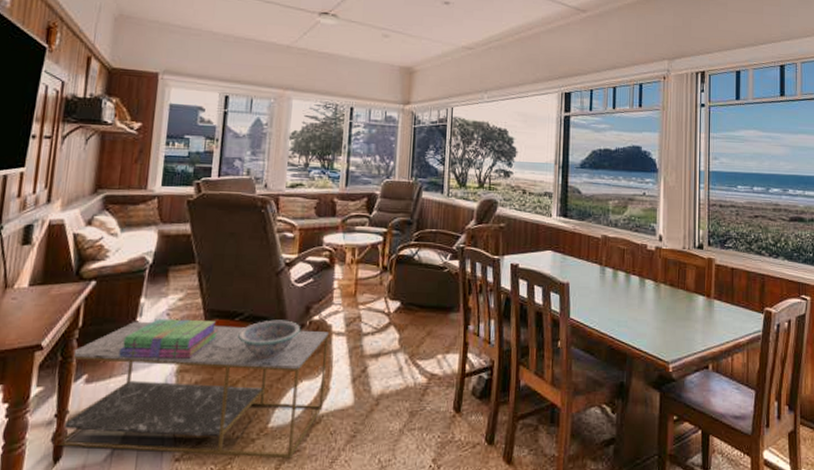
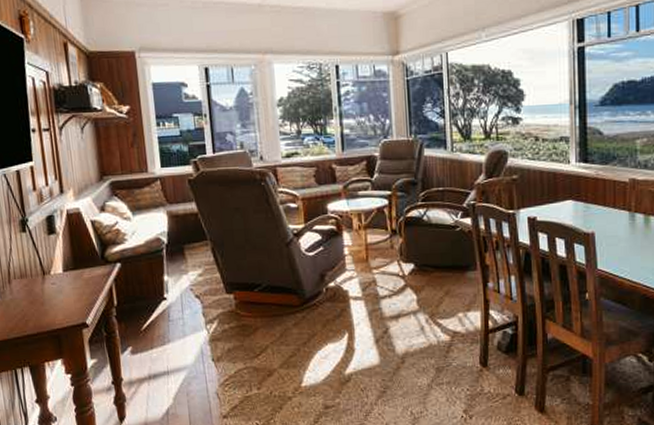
coffee table: present [55,321,328,459] -> none [115,296,350,414]
stack of books: present [119,318,218,358] -> none [155,293,240,330]
decorative bowl: present [238,320,300,358] -> none [260,288,318,325]

